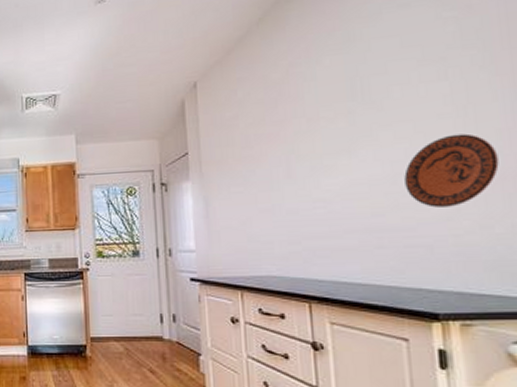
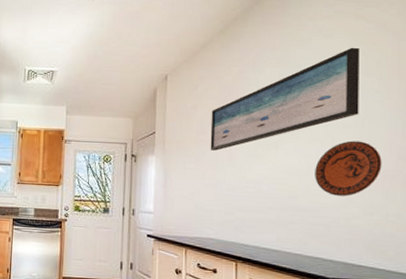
wall art: none [257,15,459,167] -> present [210,47,360,151]

